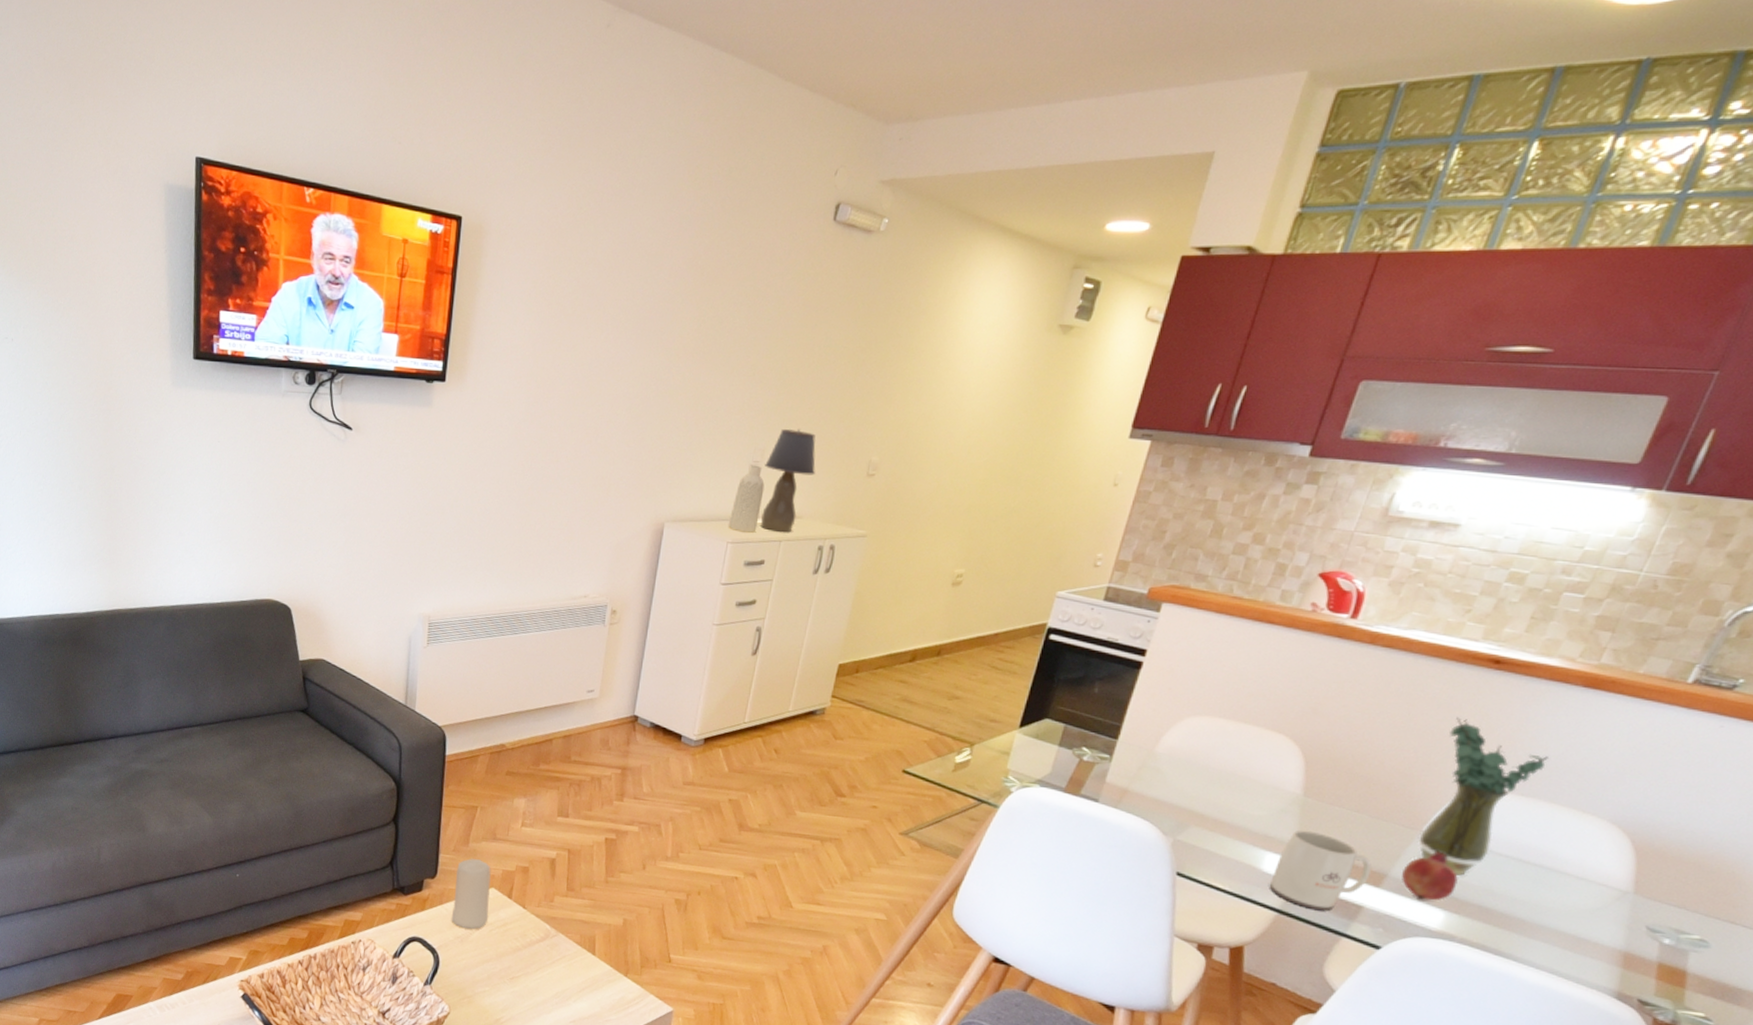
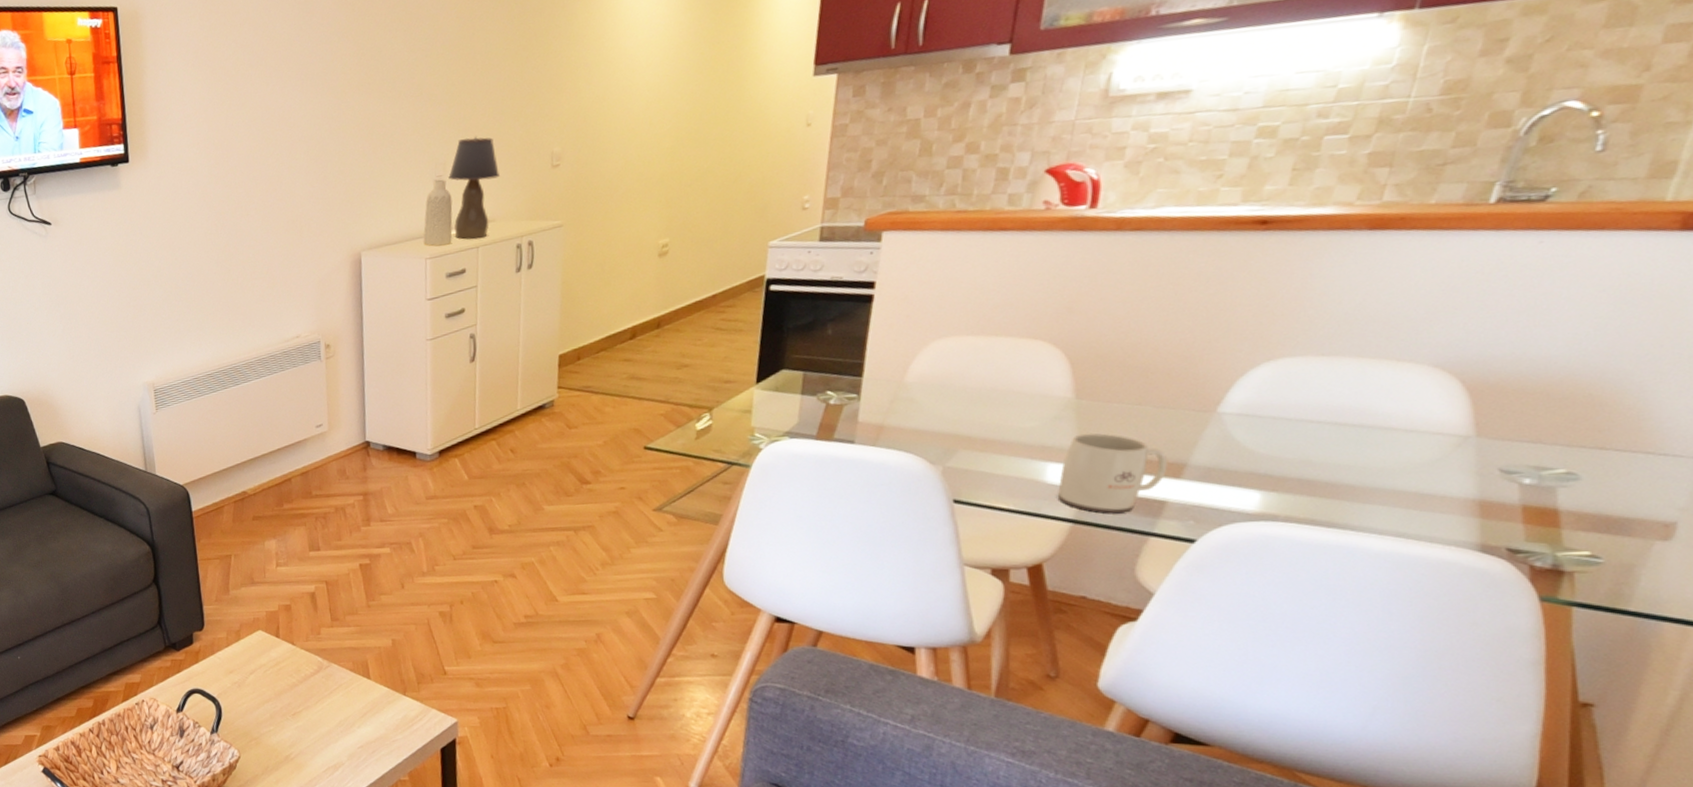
candle: present [451,858,491,929] -> none [221,605,261,673]
fruit: present [1401,851,1458,901] -> none [1203,430,1269,484]
vase: present [1418,717,1550,877] -> none [1215,287,1346,453]

